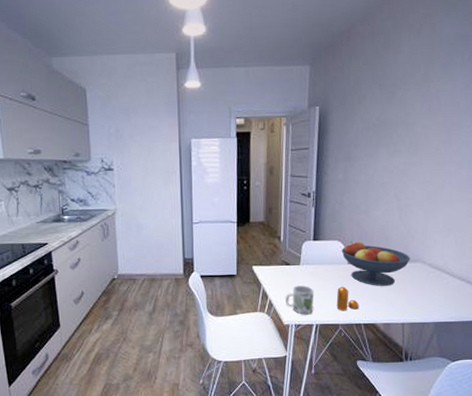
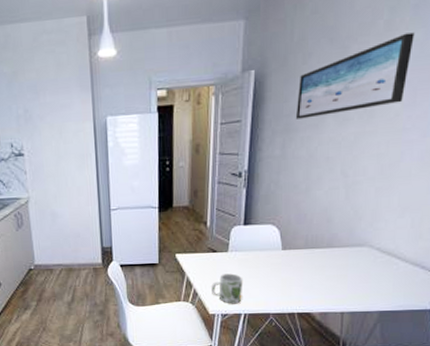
pepper shaker: present [336,286,359,311] -> none [268,274,293,300]
fruit bowl: present [341,240,411,286] -> none [275,224,356,273]
wall art: none [355,84,446,149] -> present [296,32,415,119]

